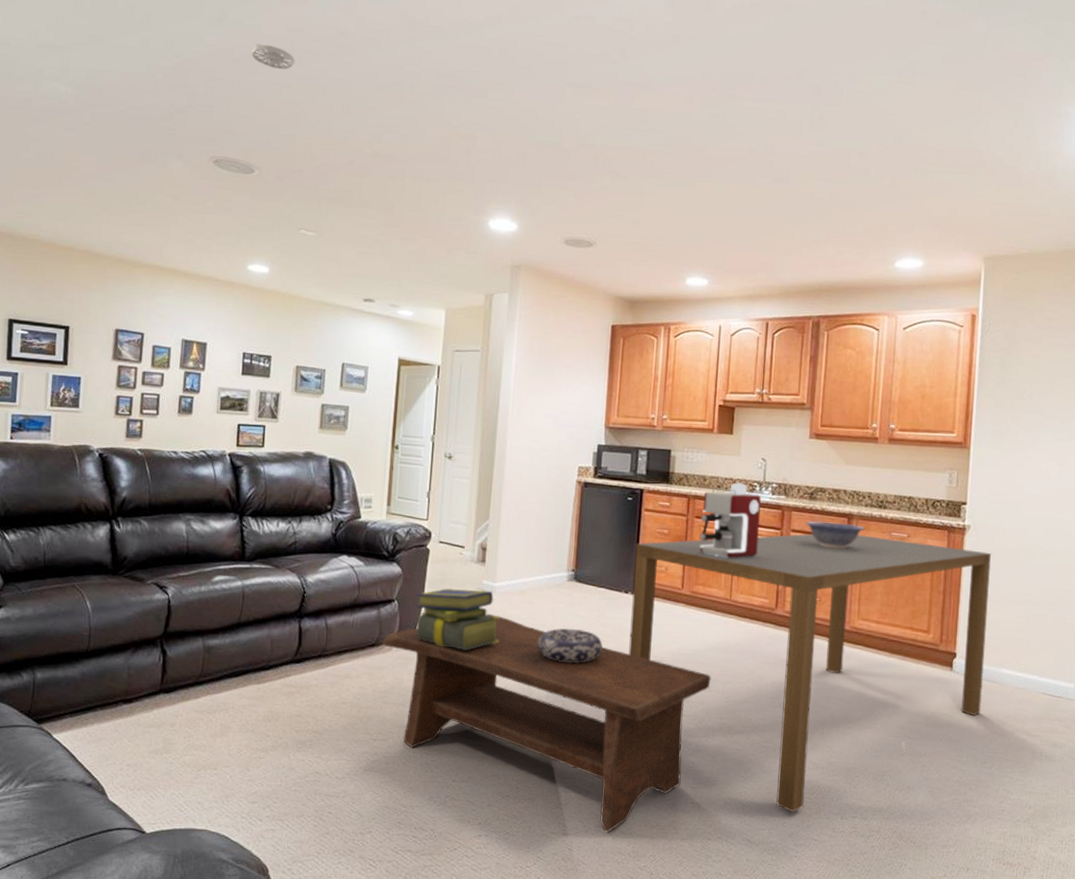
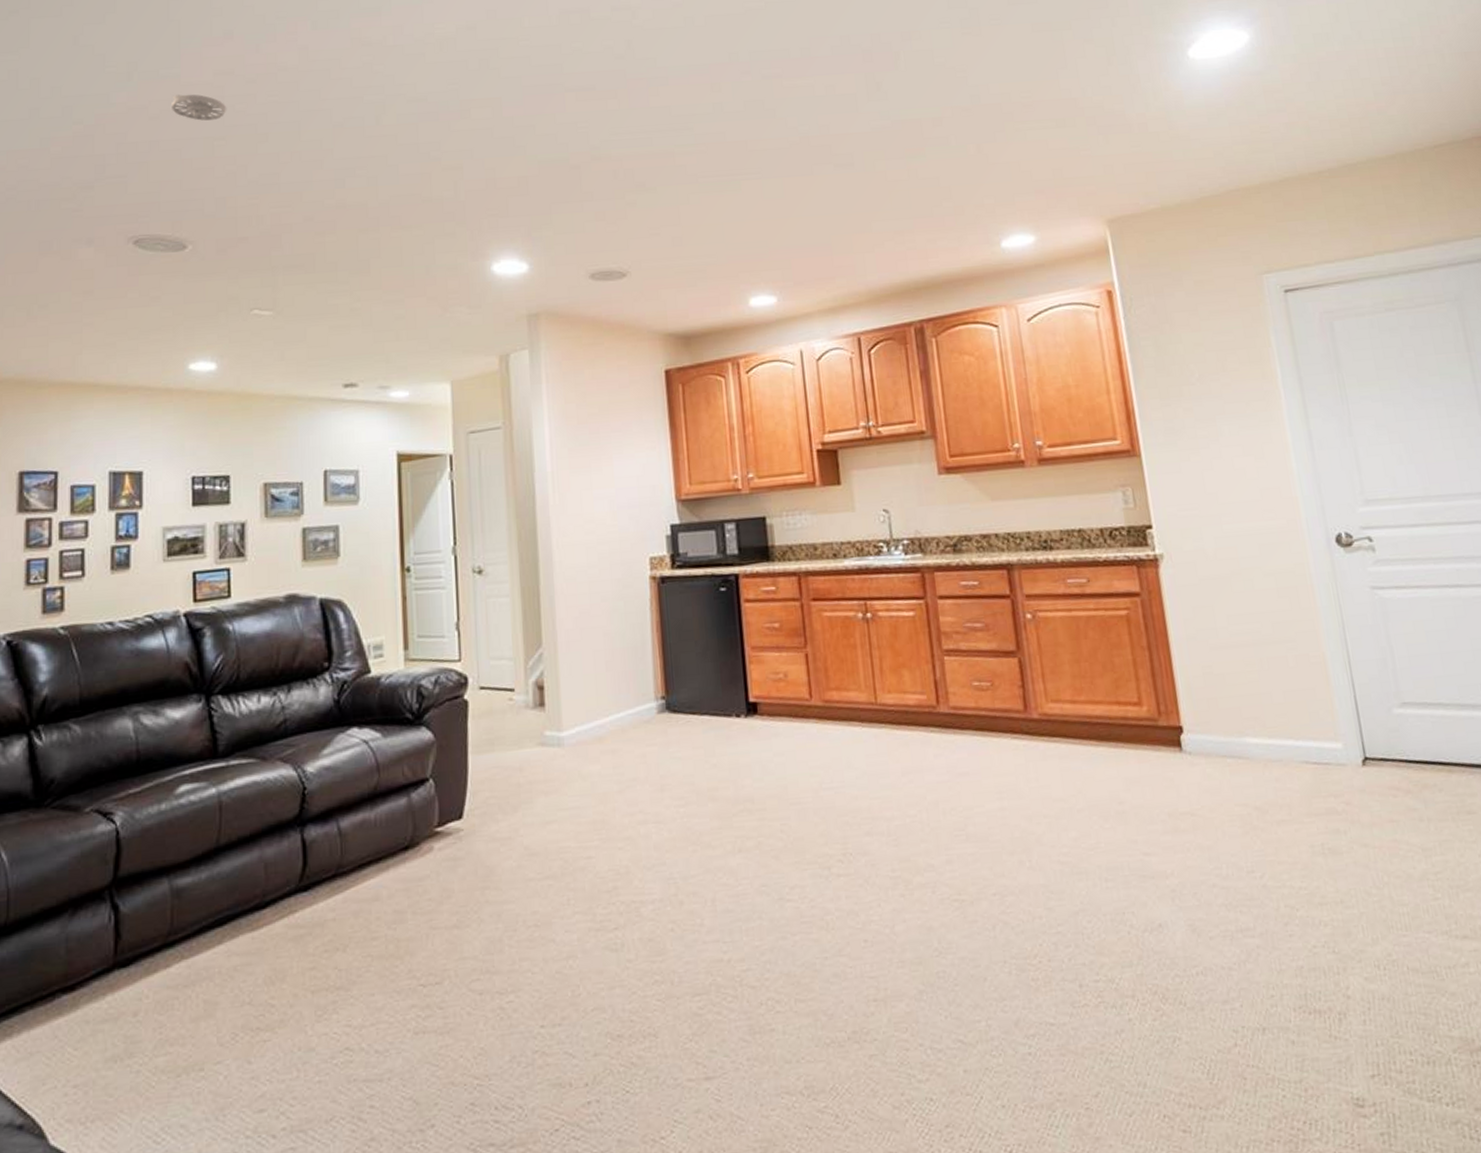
coffee table: present [383,614,711,833] -> none [420,776,871,1066]
stack of books: present [416,588,500,650] -> none [458,744,578,835]
decorative bowl: present [537,627,603,663] -> none [630,776,719,828]
dining table: present [628,533,991,812] -> none [741,585,1232,989]
coffee maker: present [700,482,762,558] -> none [817,545,900,649]
decorative bowl: present [805,520,865,549] -> none [954,576,1032,613]

